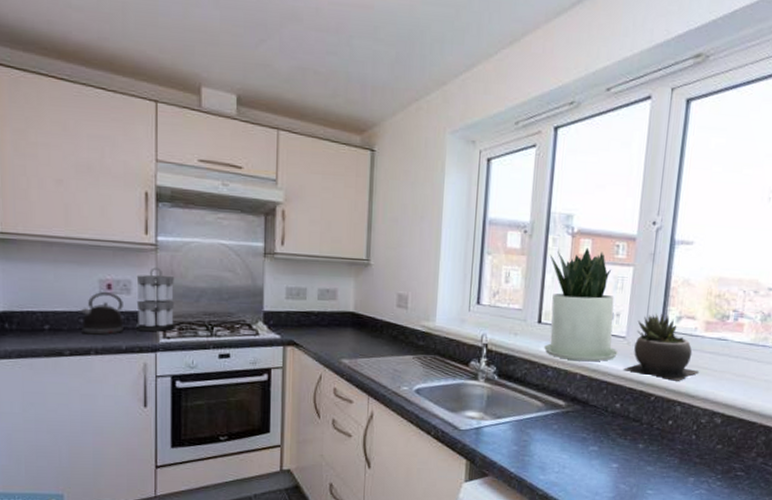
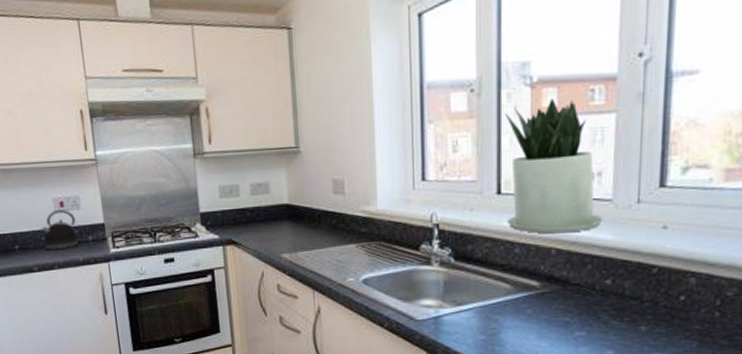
spice rack: present [136,267,175,332] -> none [83,181,122,244]
succulent plant: present [623,313,699,381] -> none [612,165,719,247]

